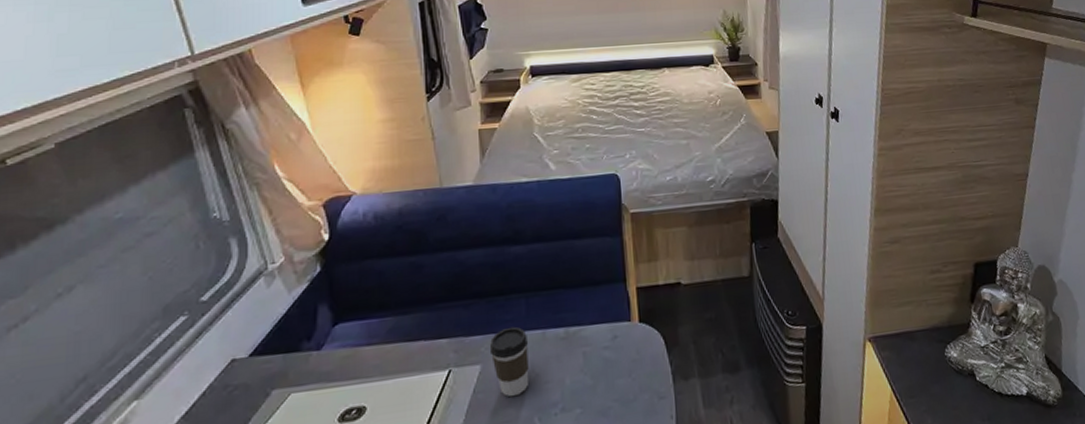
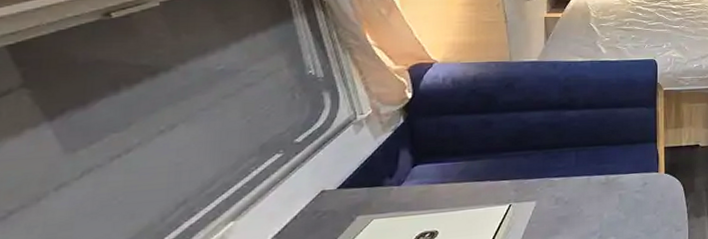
coffee cup: present [489,326,530,397] -> none [544,173,575,227]

